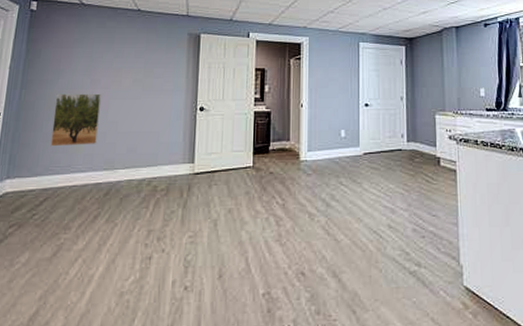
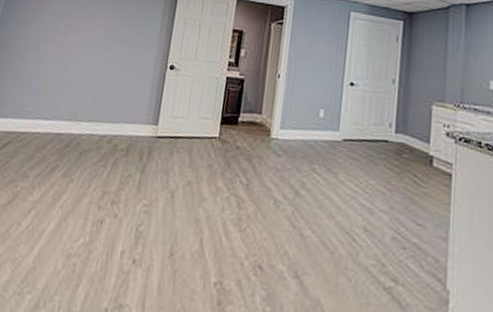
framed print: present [50,93,102,147] -> none [19,35,75,92]

